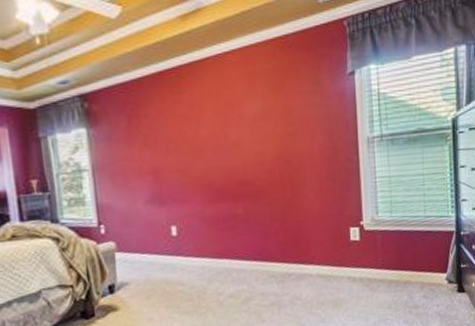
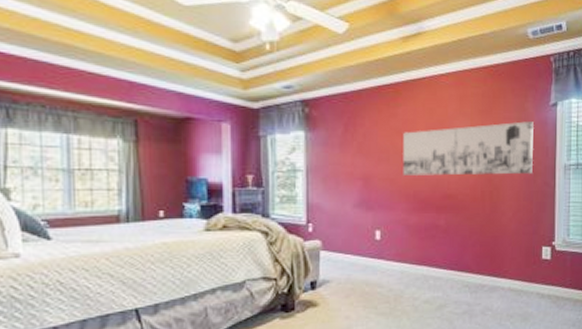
wall art: none [191,94,333,165] -> present [403,121,534,176]

